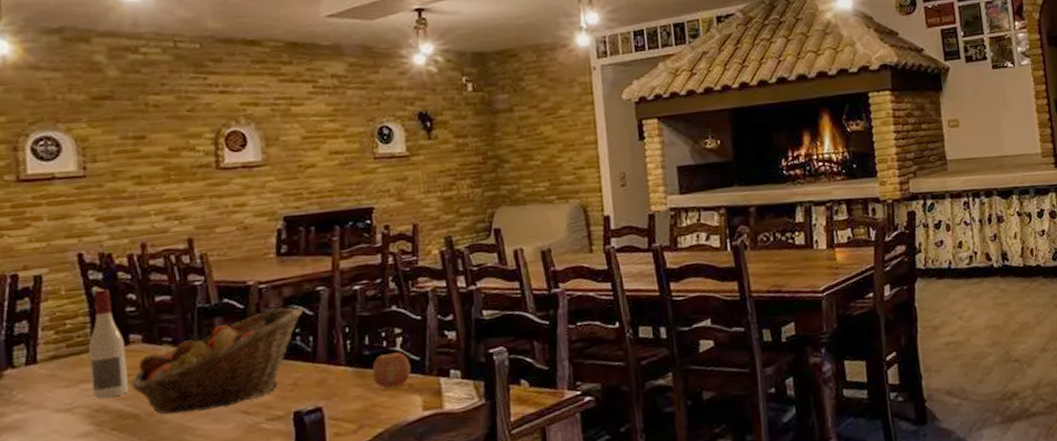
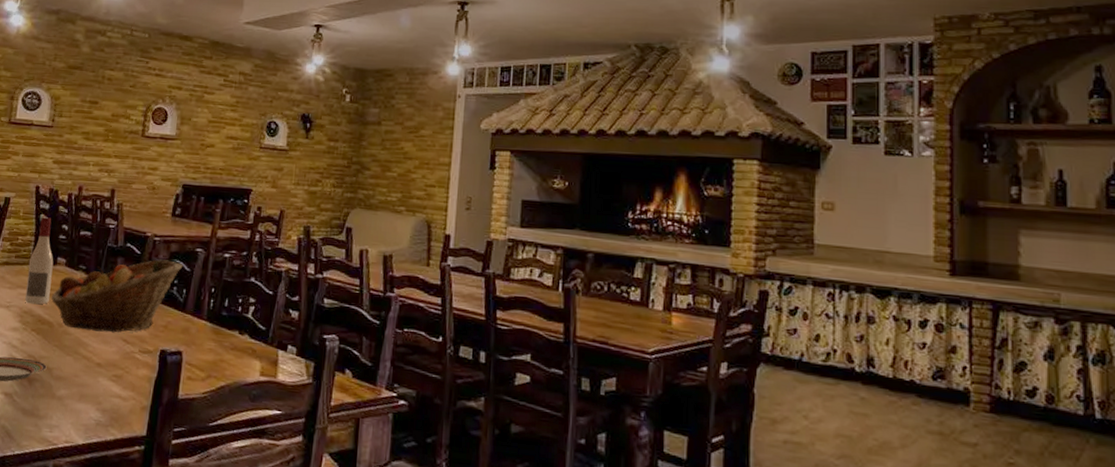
apple: present [372,352,411,388] -> none [225,318,257,348]

